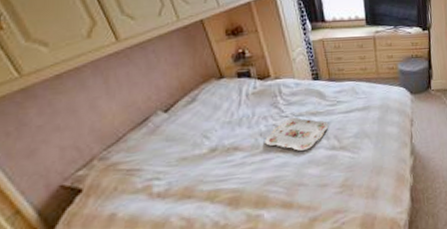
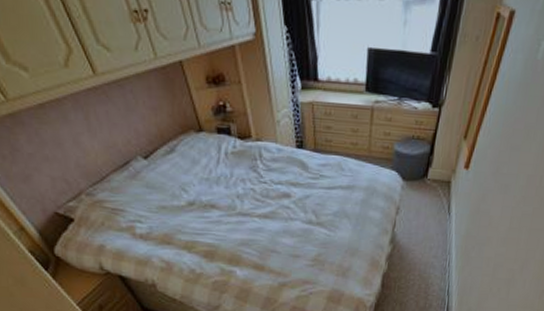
serving tray: present [265,118,329,151] -> none [242,185,308,219]

